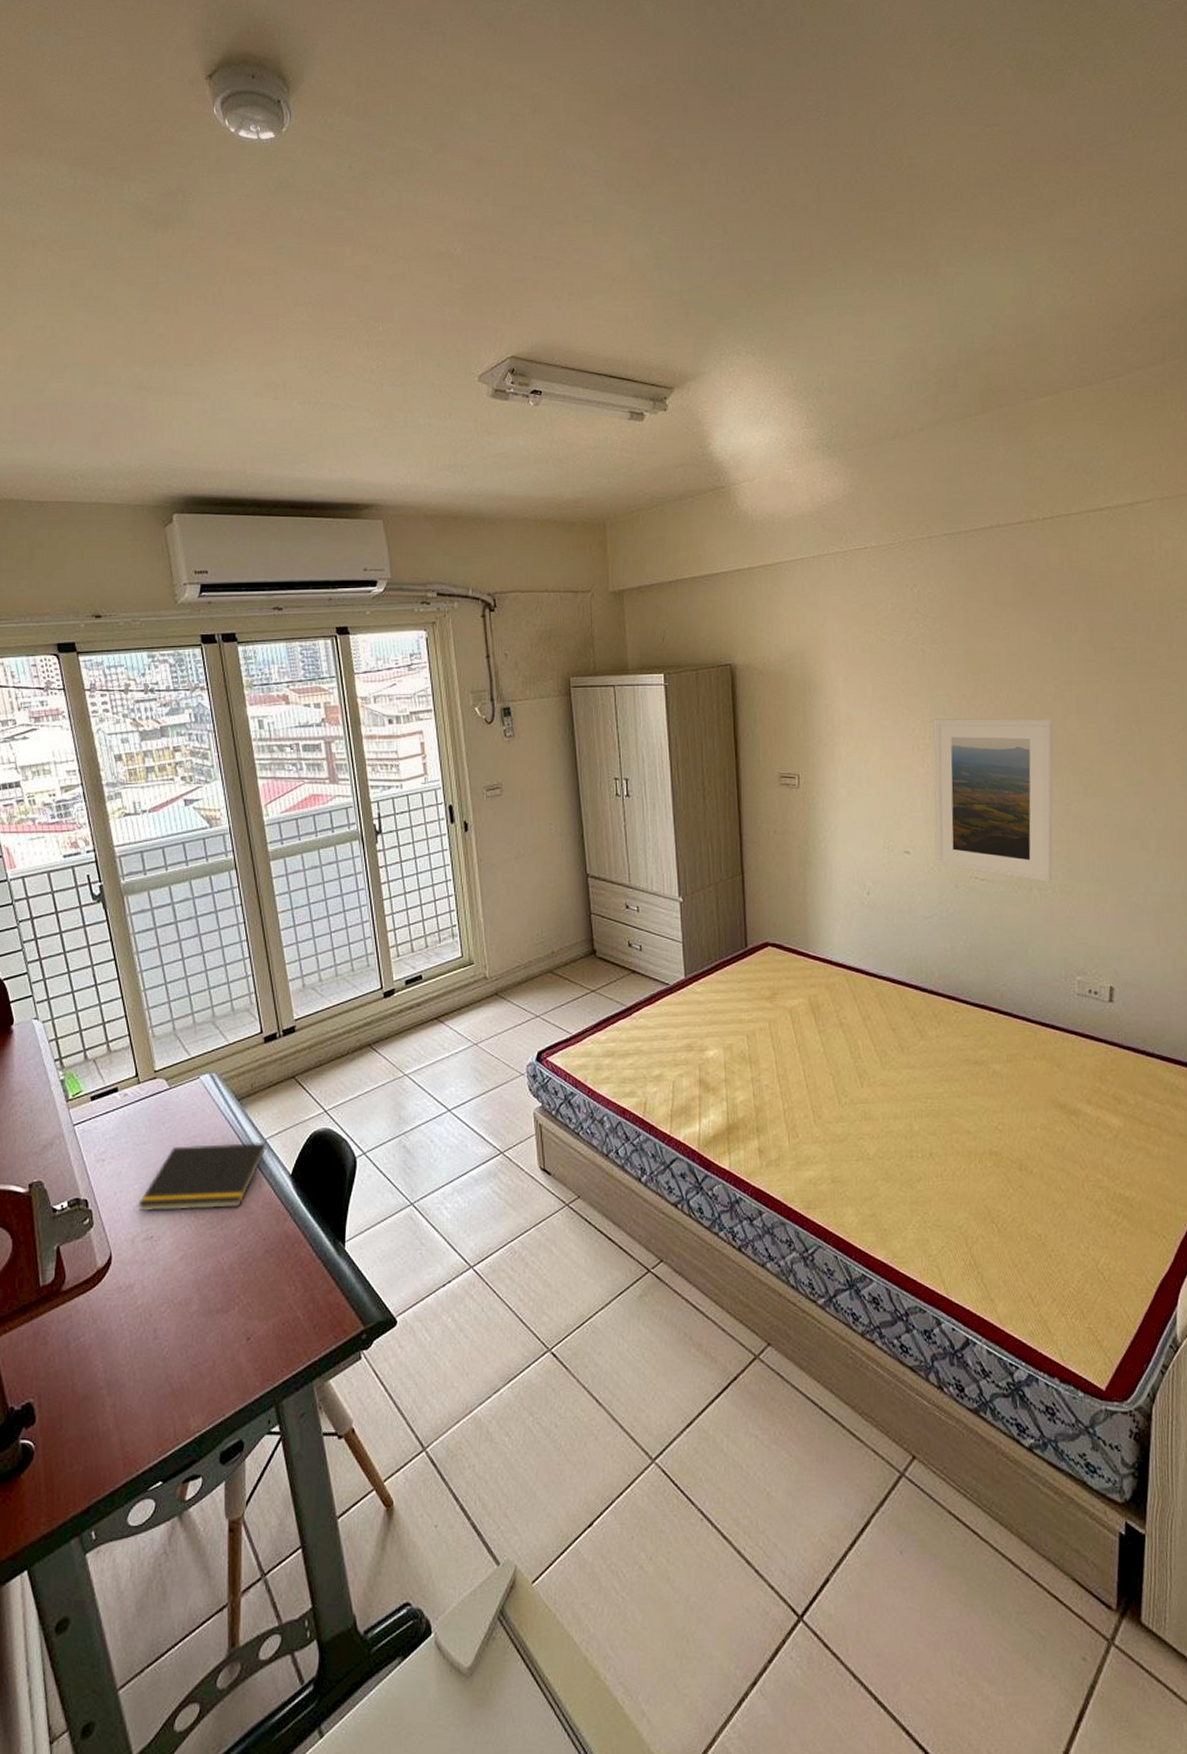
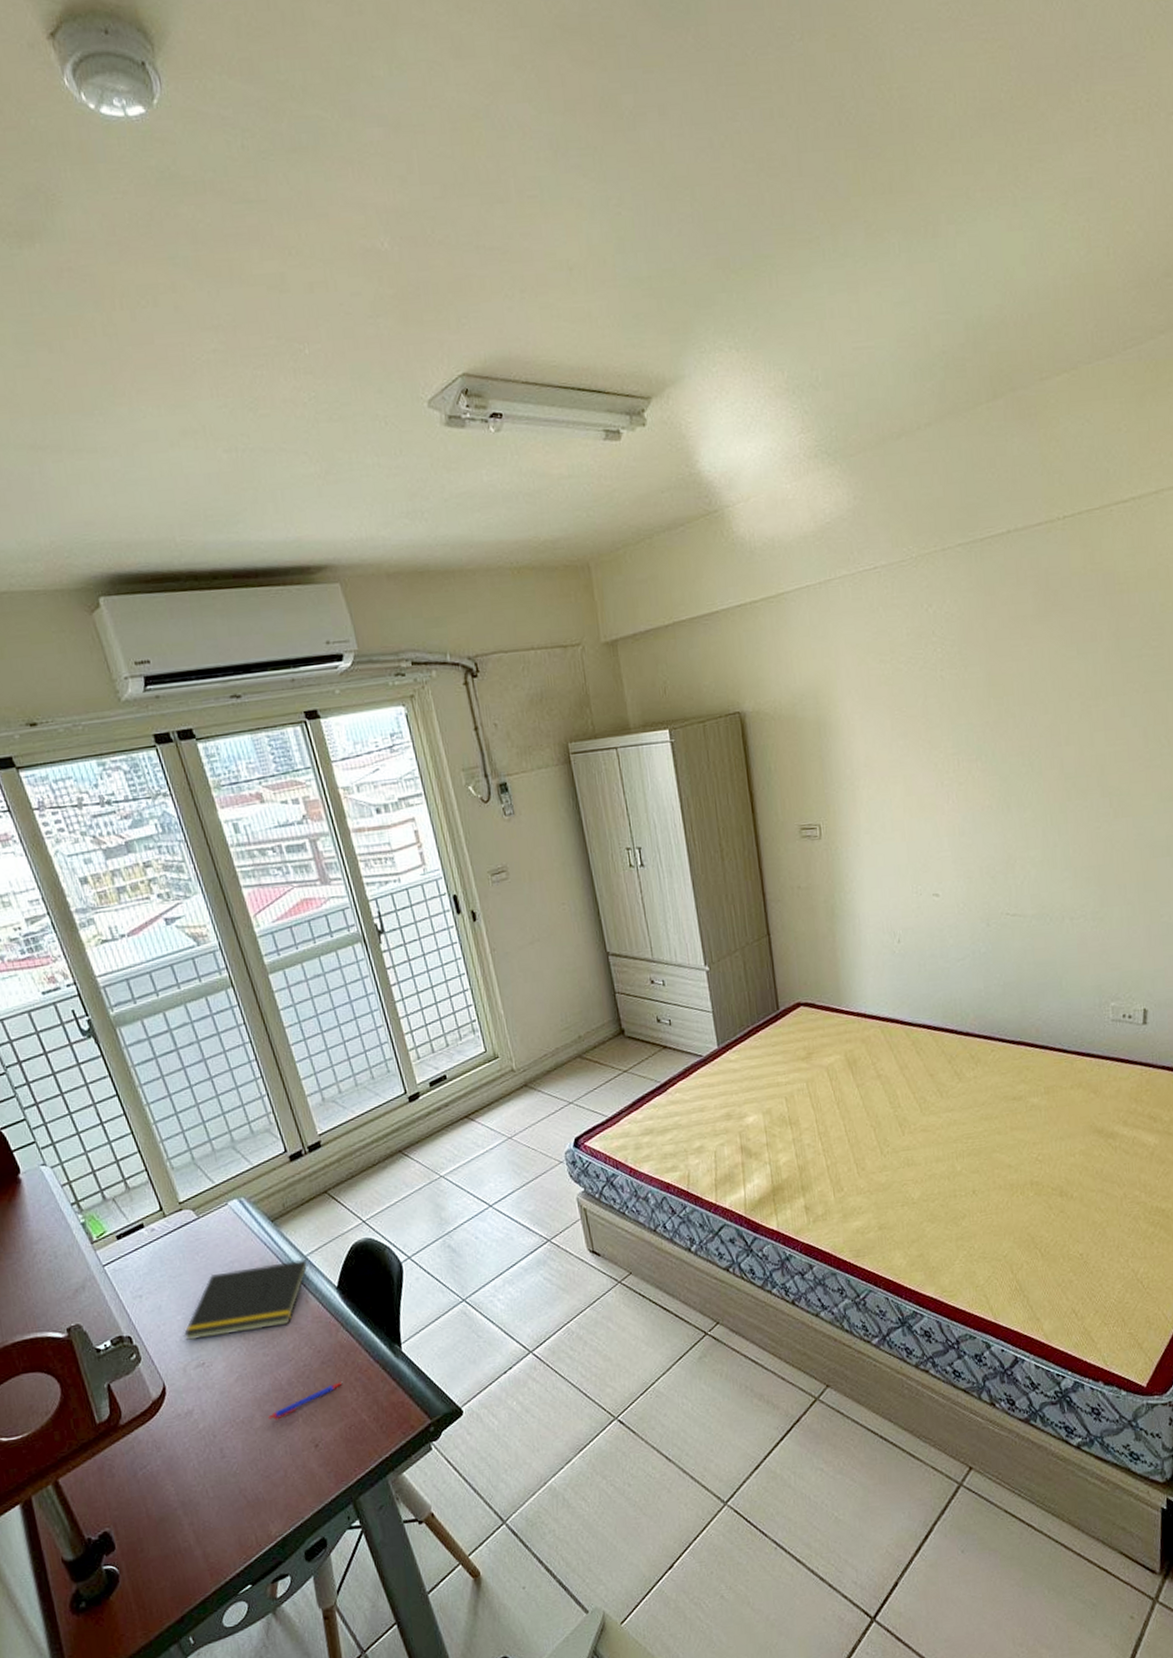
pen: none [206,1274,283,1306] -> present [268,1381,343,1420]
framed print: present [933,718,1053,882] -> none [956,739,1084,911]

